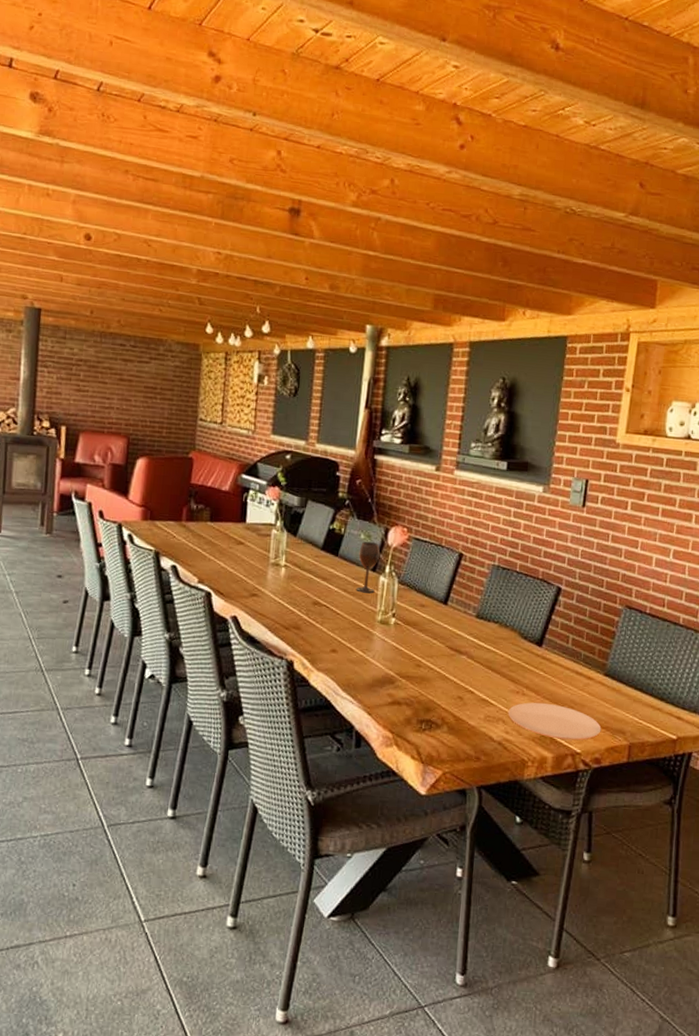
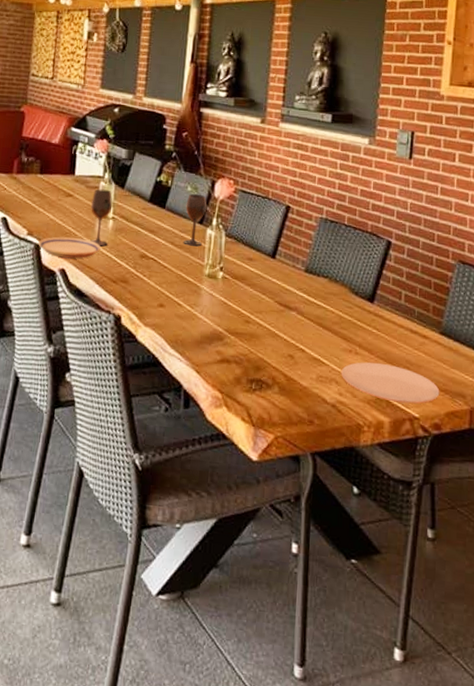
plate: none [209,584,273,606] -> present [38,236,101,259]
wine glass: none [262,536,285,594] -> present [90,189,113,247]

